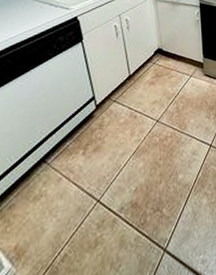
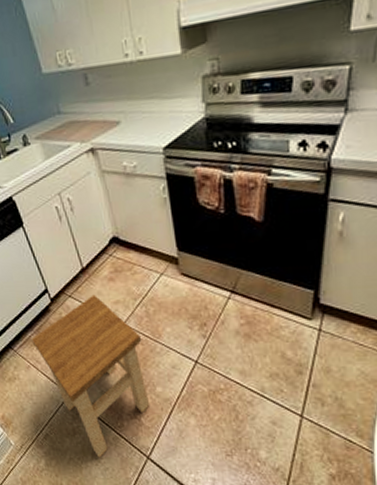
stool: none [69,97,172,267] -> present [31,294,150,458]

